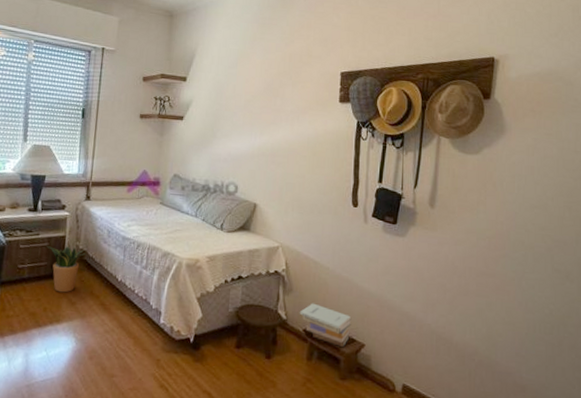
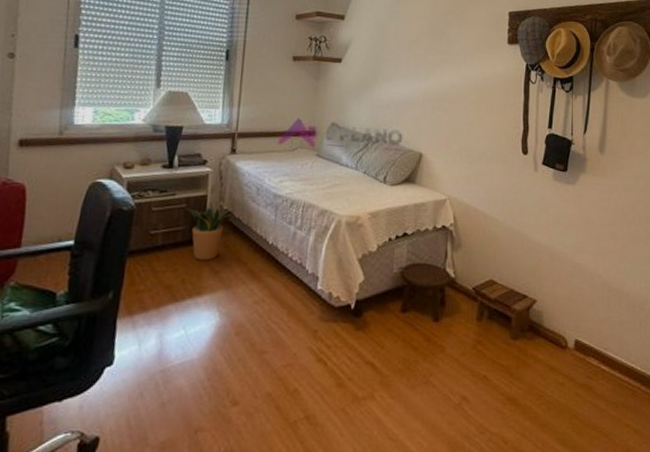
books: present [299,303,352,348] -> none [468,258,523,305]

